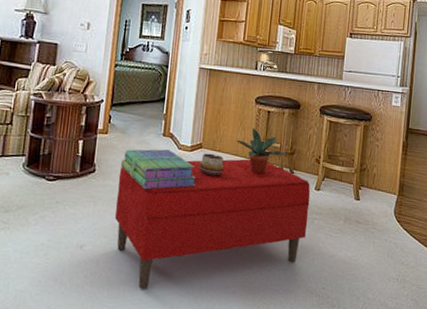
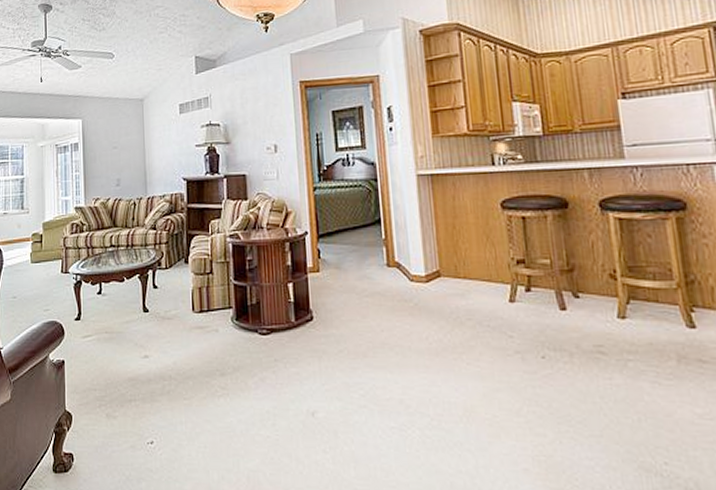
bench: present [114,159,311,289] -> none [341,284,619,467]
stack of books: present [121,149,197,190] -> none [342,283,442,337]
decorative bowl: present [198,153,225,176] -> none [440,282,477,312]
potted plant: present [236,128,286,174] -> none [485,243,562,302]

